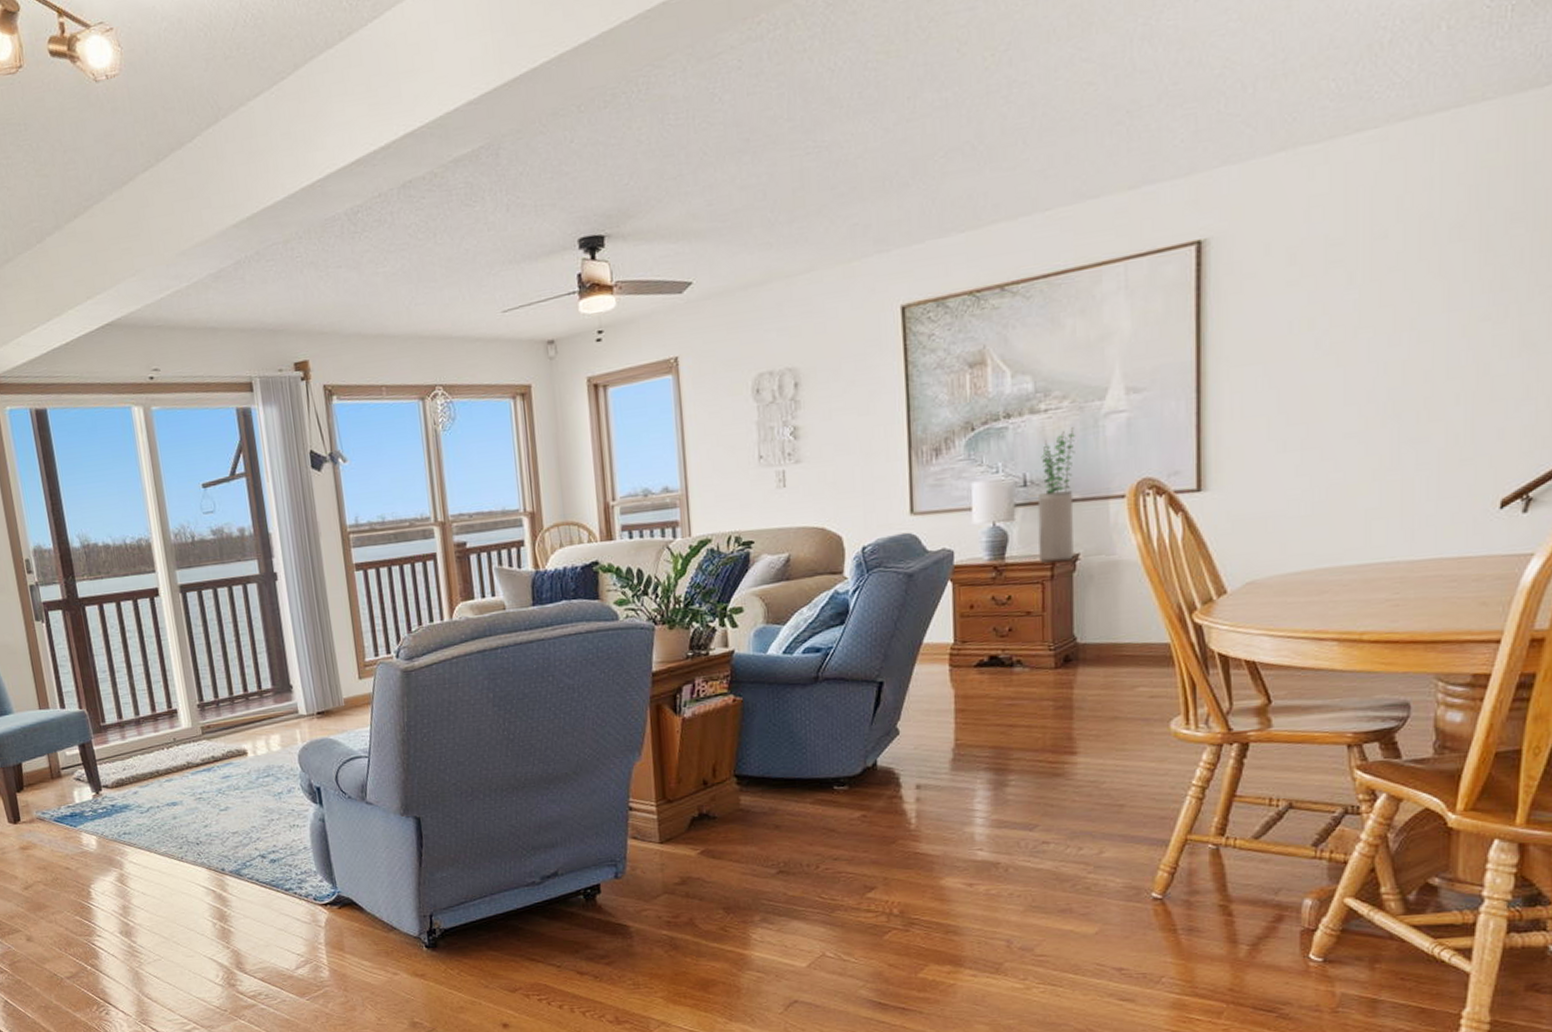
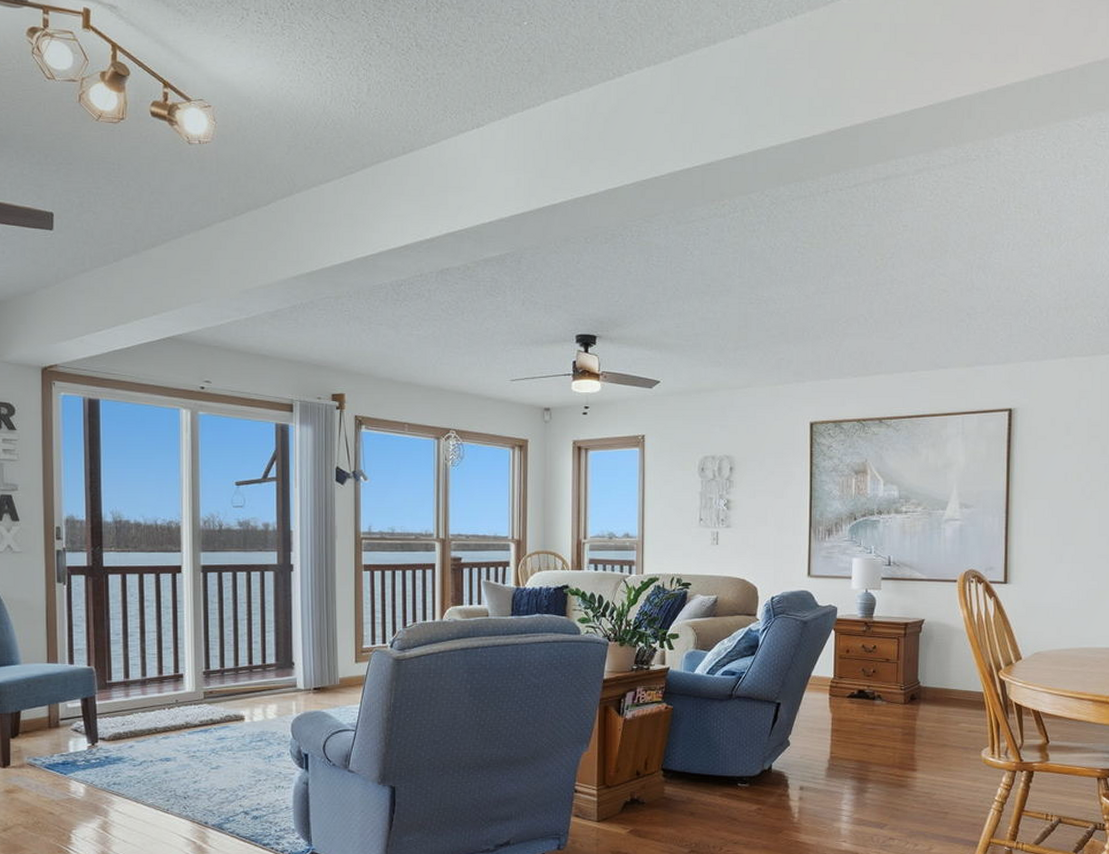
vase: present [1037,427,1075,564] -> none [897,527,925,625]

